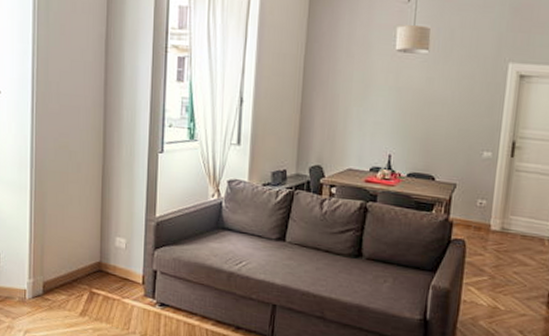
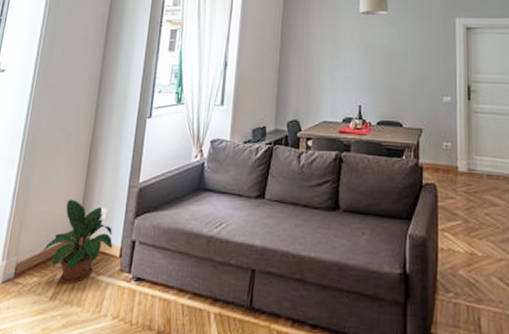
potted plant: none [62,227,135,304] -> present [37,199,113,284]

